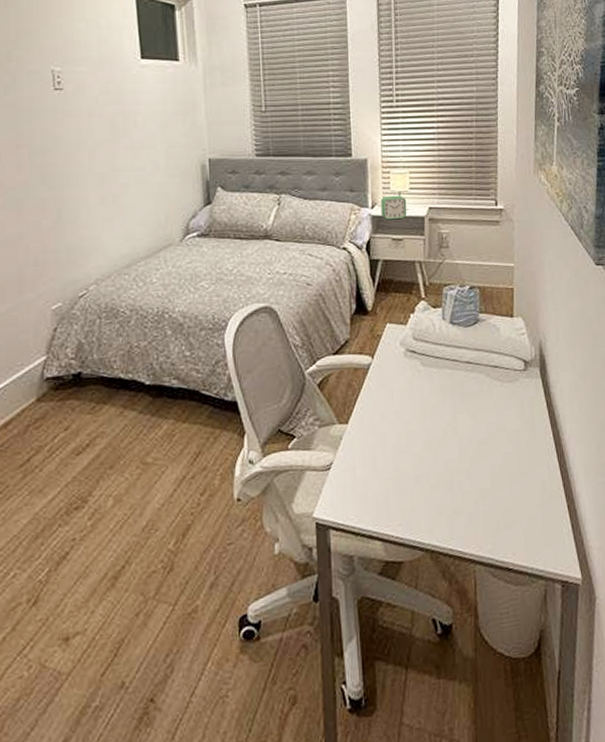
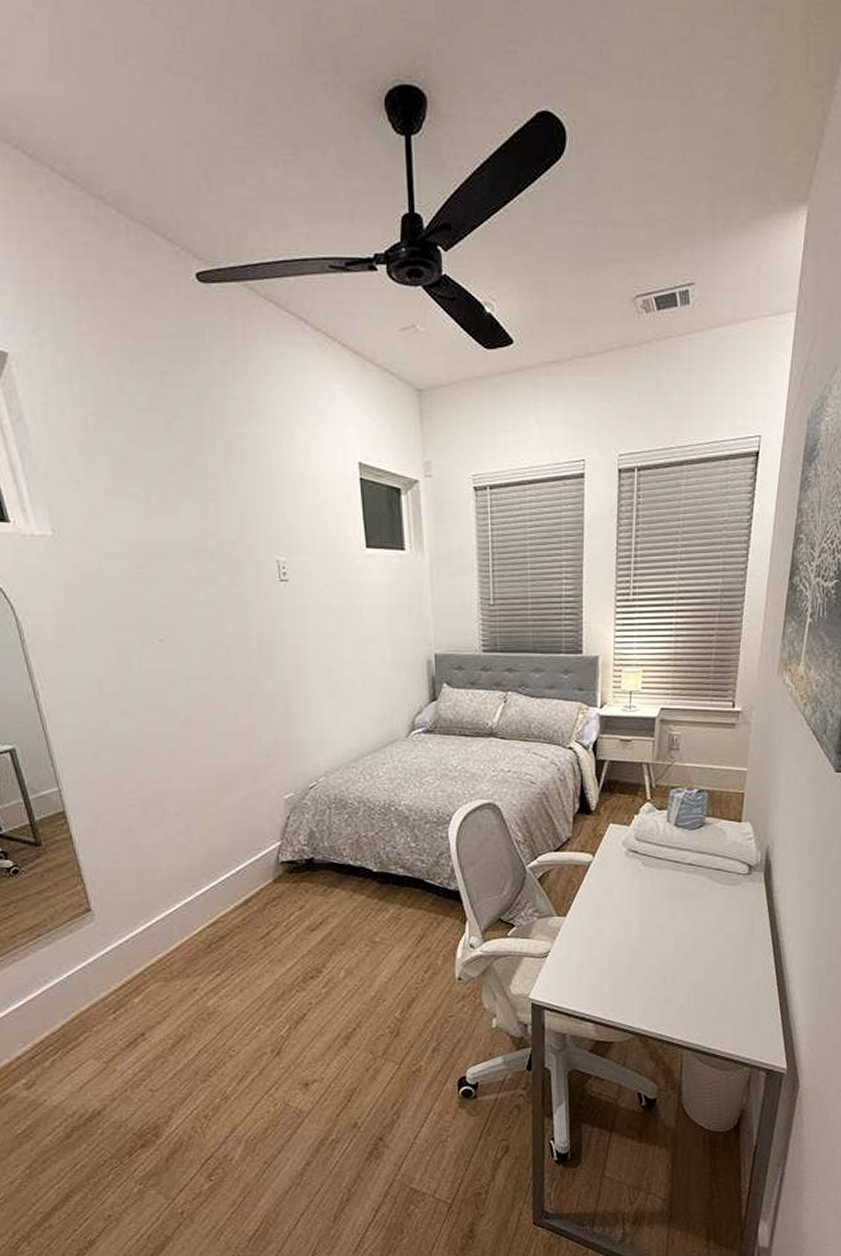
alarm clock: present [380,195,407,220] -> none [610,694,638,720]

